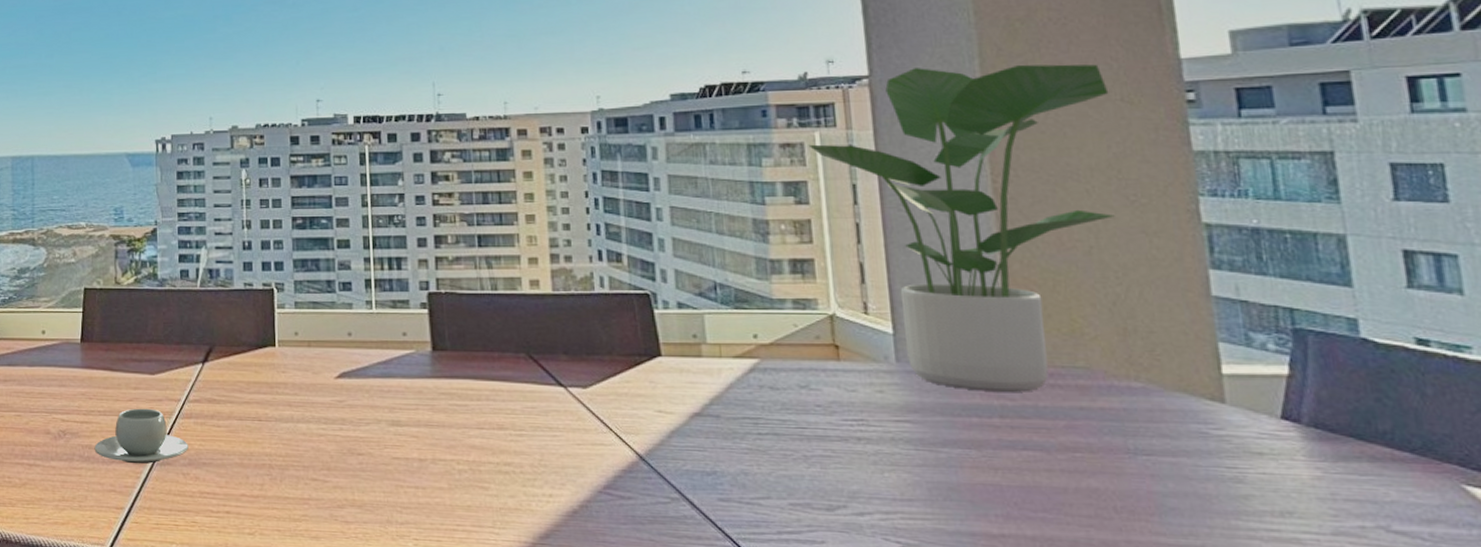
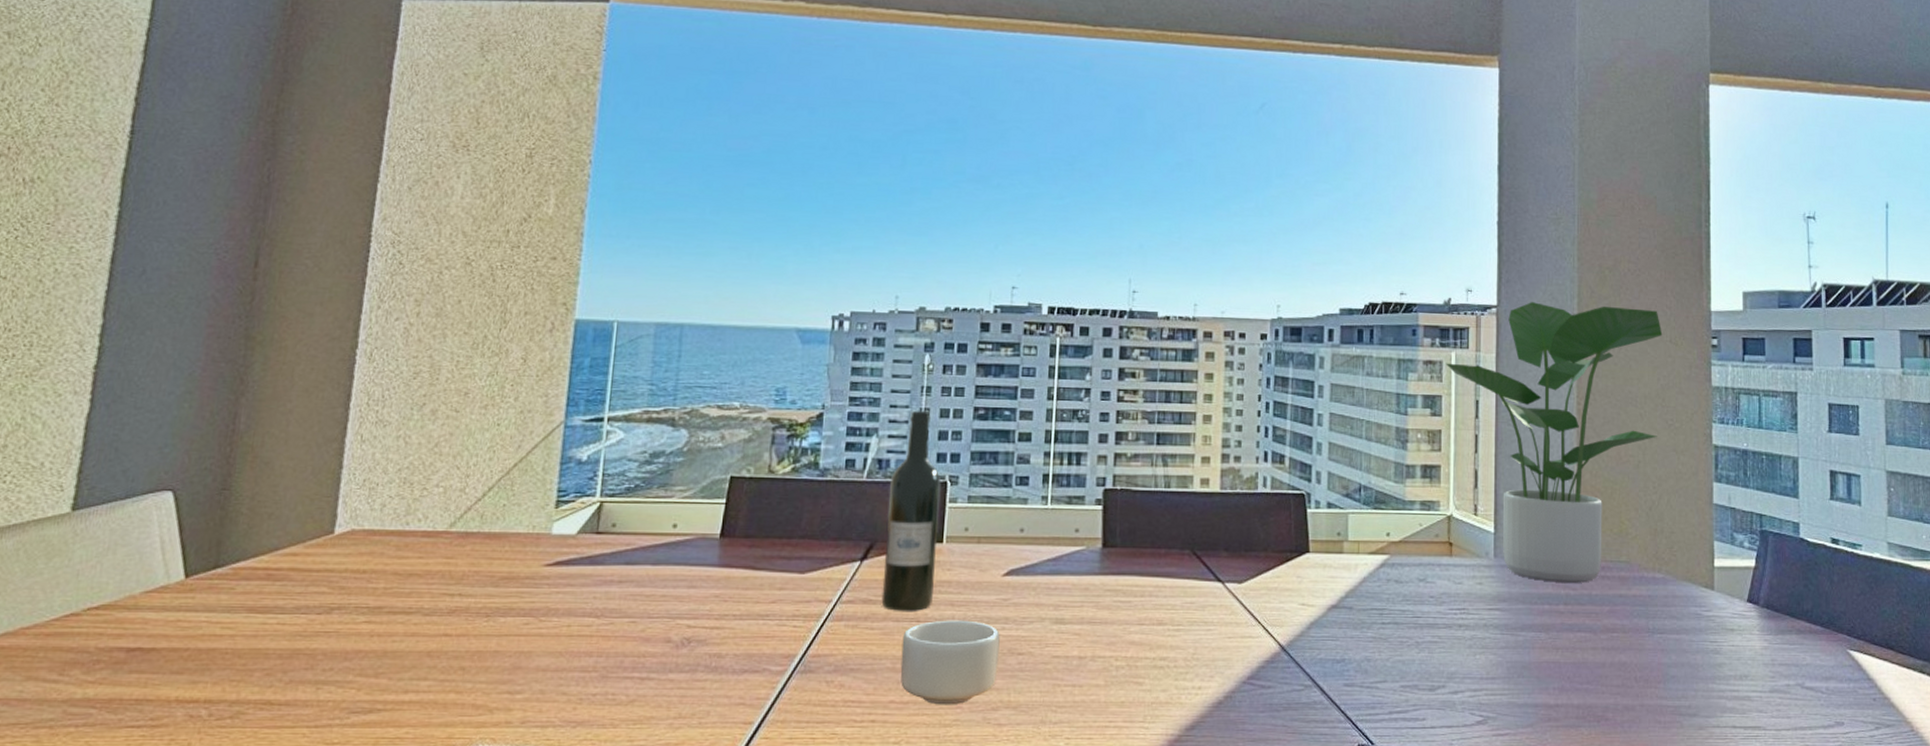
teacup: present [94,408,189,465] -> none [724,611,836,673]
wine bottle: none [222,222,271,411] -> present [881,410,941,611]
mug: none [247,420,340,501] -> present [900,620,1000,705]

